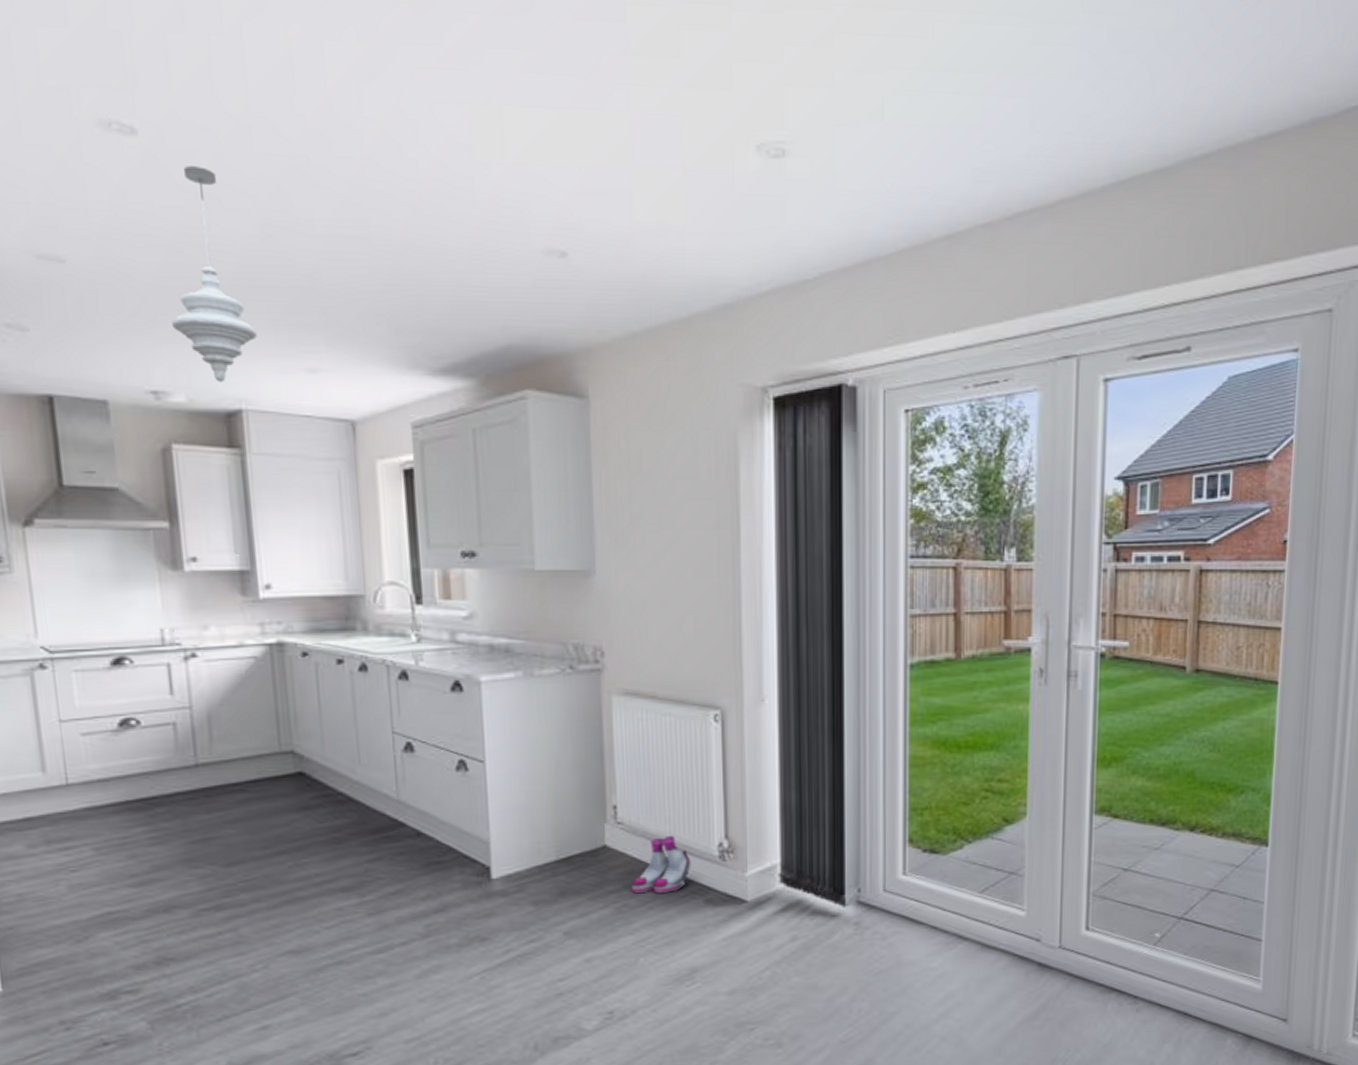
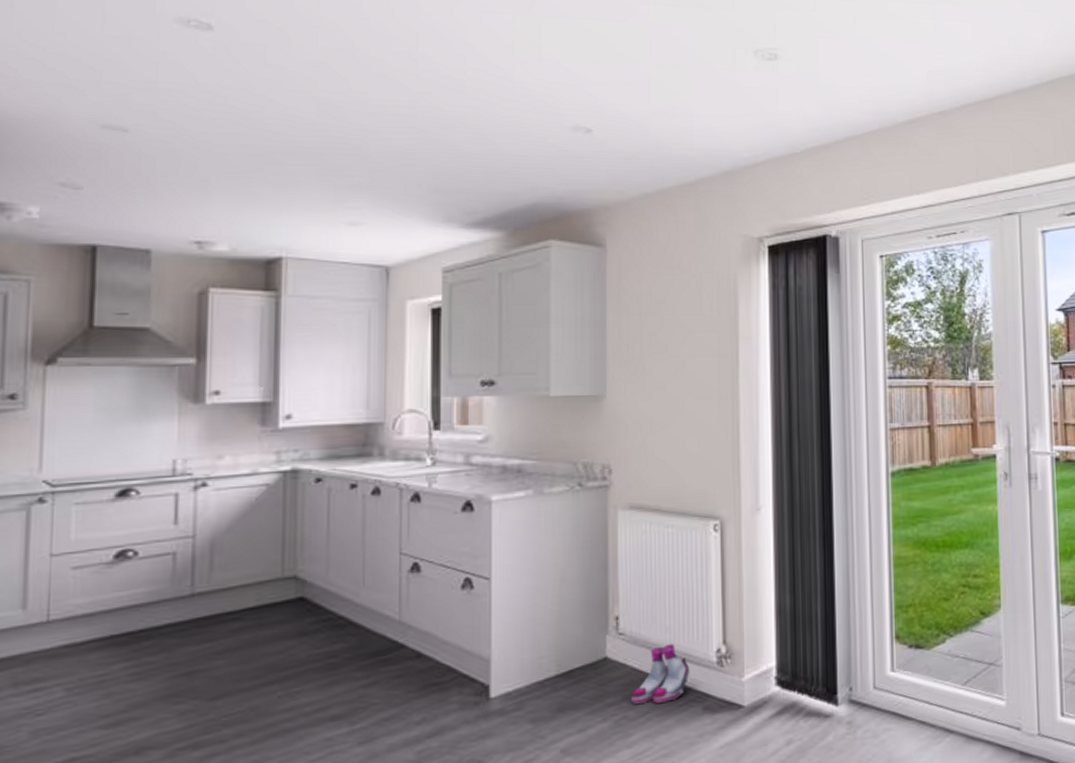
pendant light: present [171,166,257,383] -> none [223,56,304,234]

